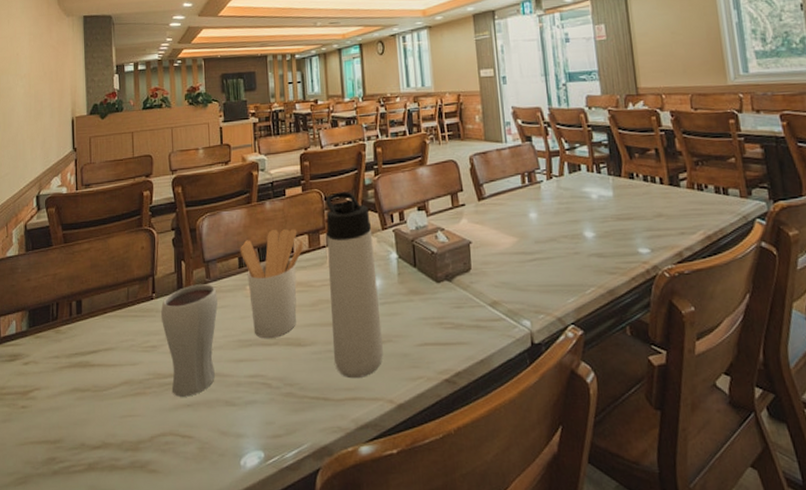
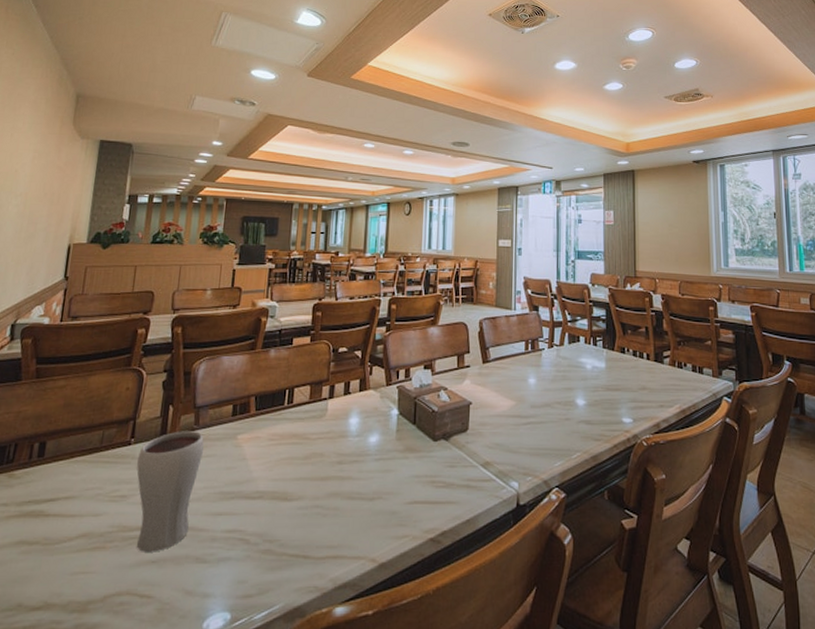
utensil holder: present [240,228,304,339] -> none [235,377,305,492]
thermos bottle: present [326,191,383,379] -> none [320,345,377,536]

